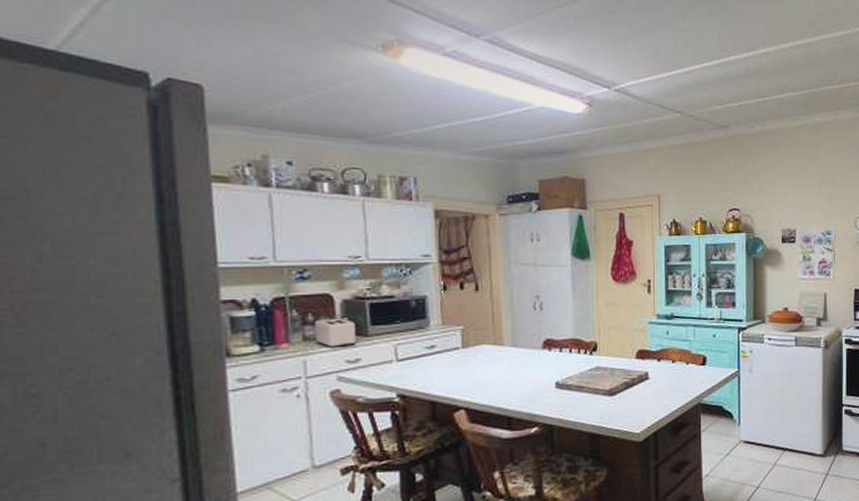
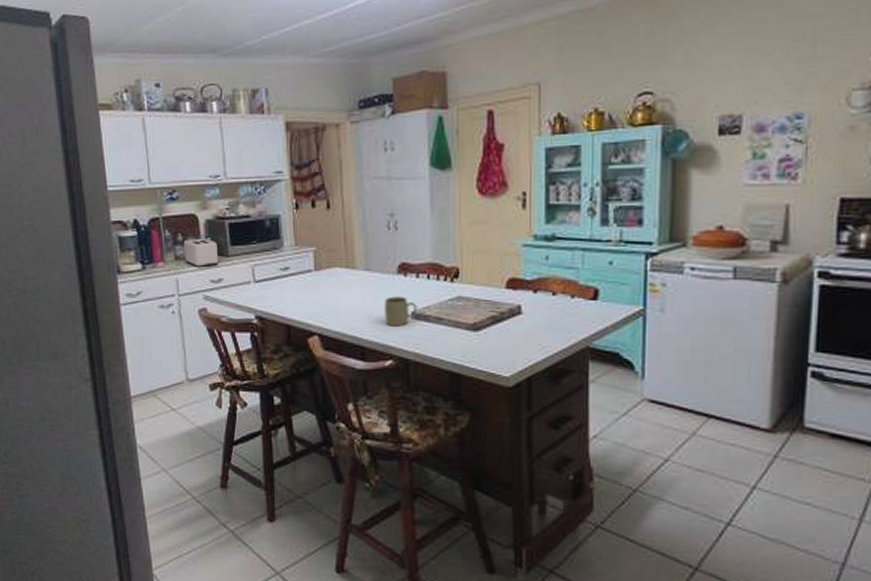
mug: none [530,369,561,397] -> present [384,296,417,327]

